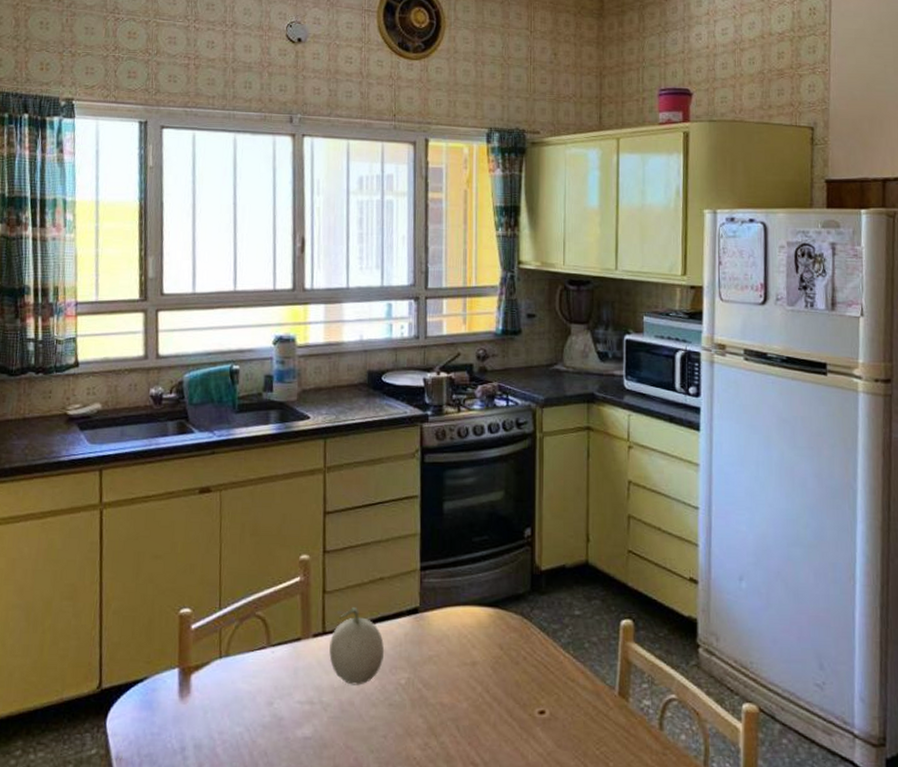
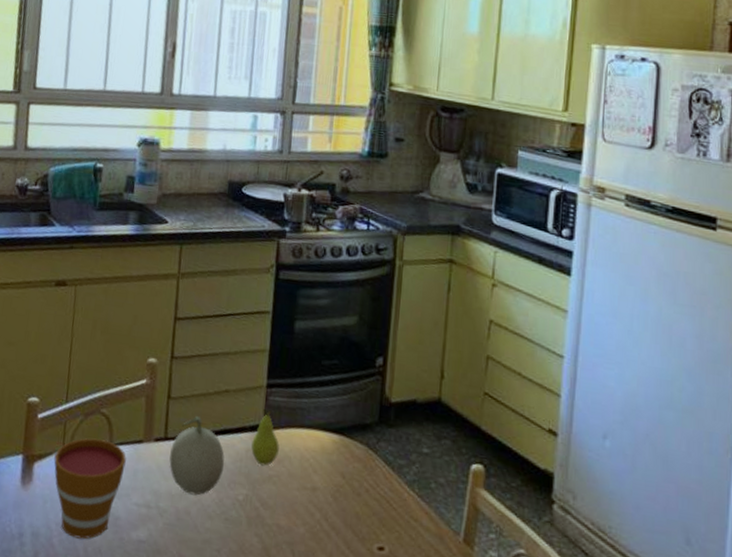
cup: none [211,642,286,745] -> present [54,438,126,540]
fruit: none [410,592,437,648] -> present [251,410,280,466]

